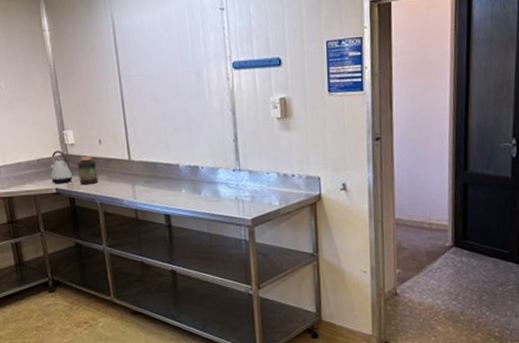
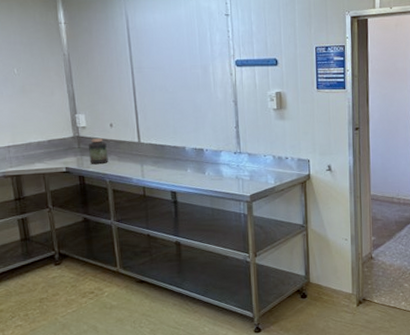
kettle: present [50,150,73,184] -> none [61,132,83,164]

